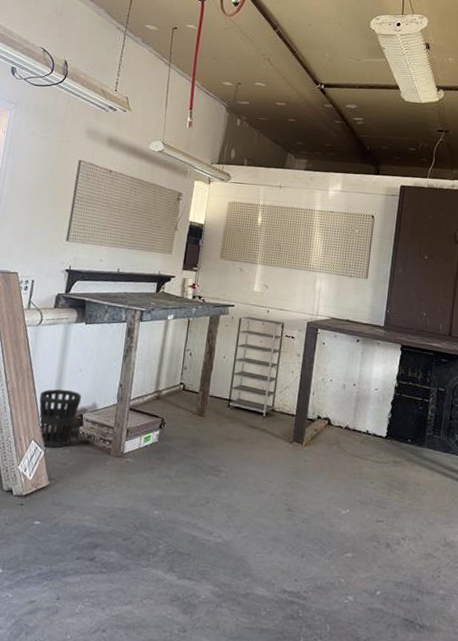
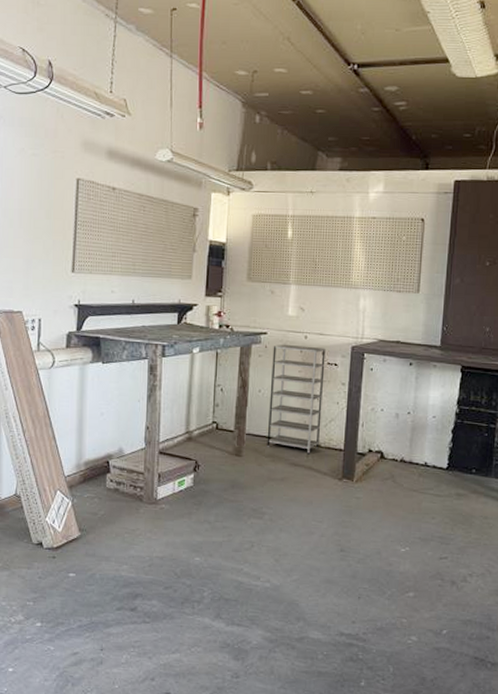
wastebasket: present [39,389,82,448] -> none [60,435,106,498]

